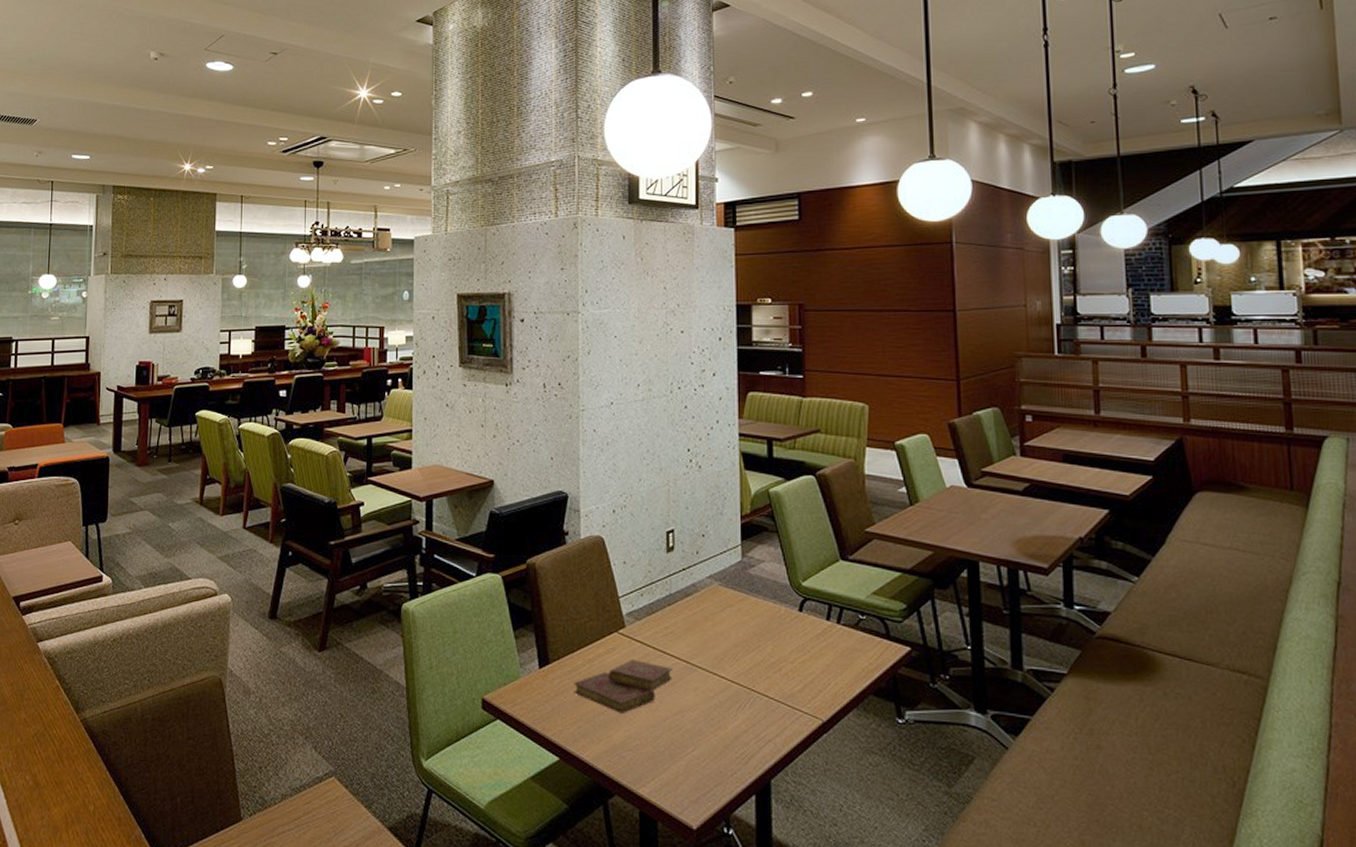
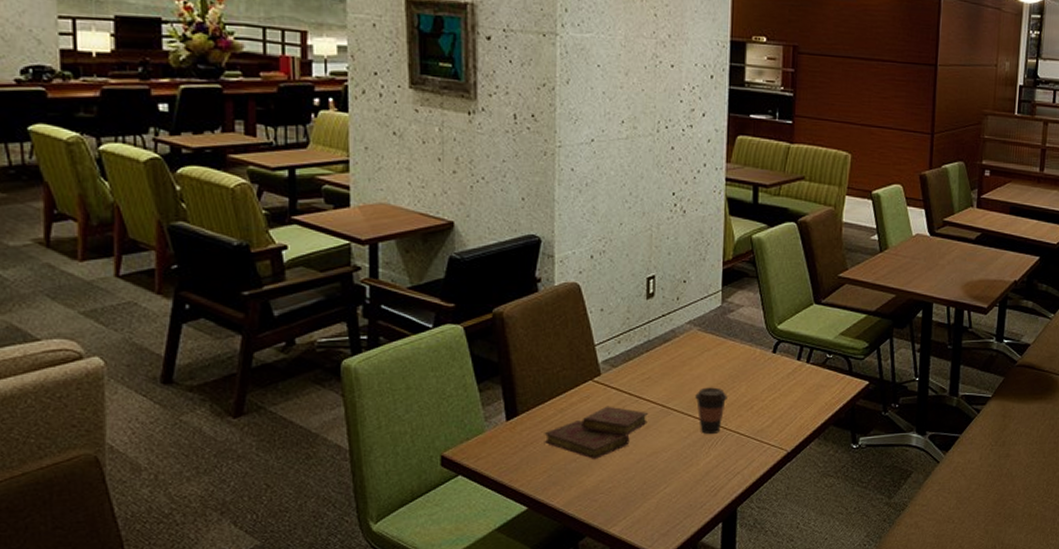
coffee cup: none [720,645,753,696] -> present [695,387,727,435]

